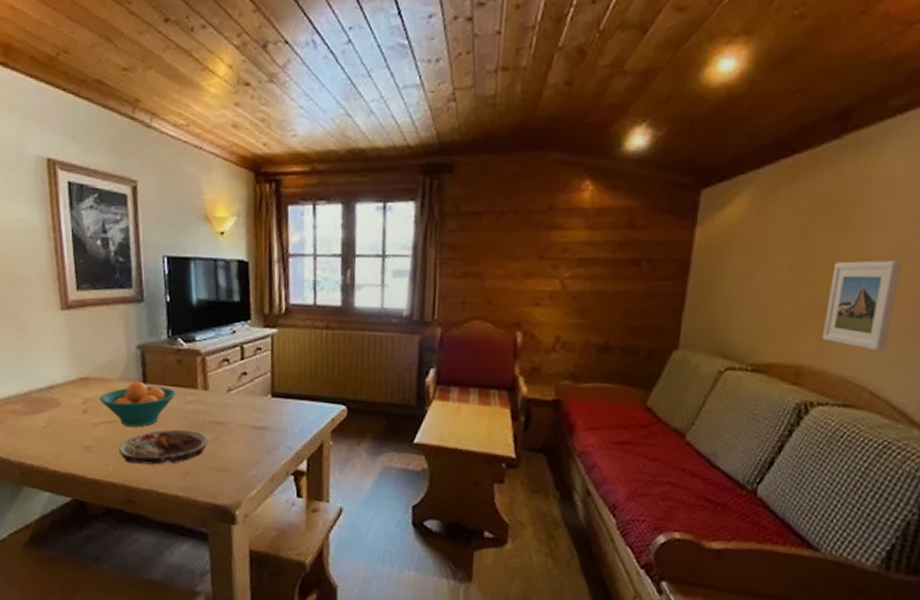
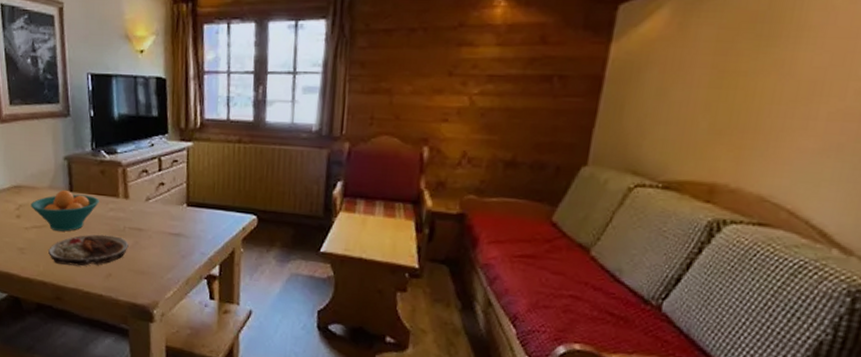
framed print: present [823,260,902,352] -> none [740,76,832,171]

